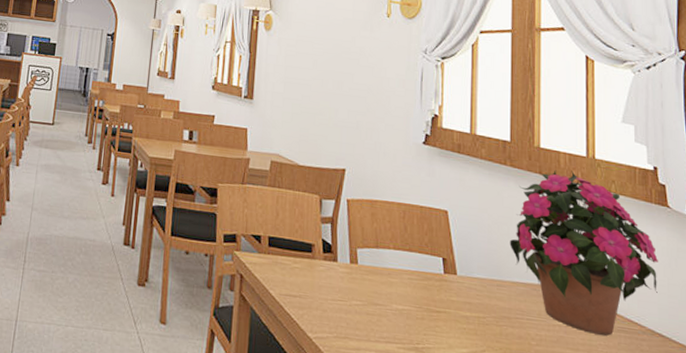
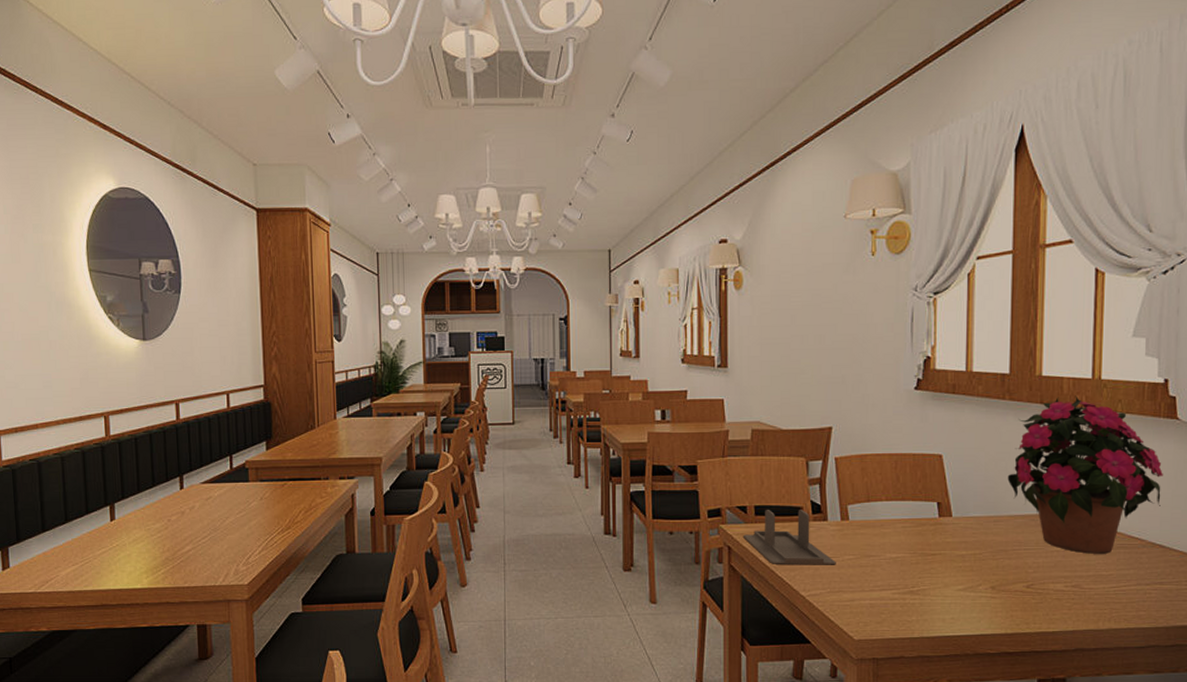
napkin holder: none [255,242,344,309] -> present [742,510,836,565]

